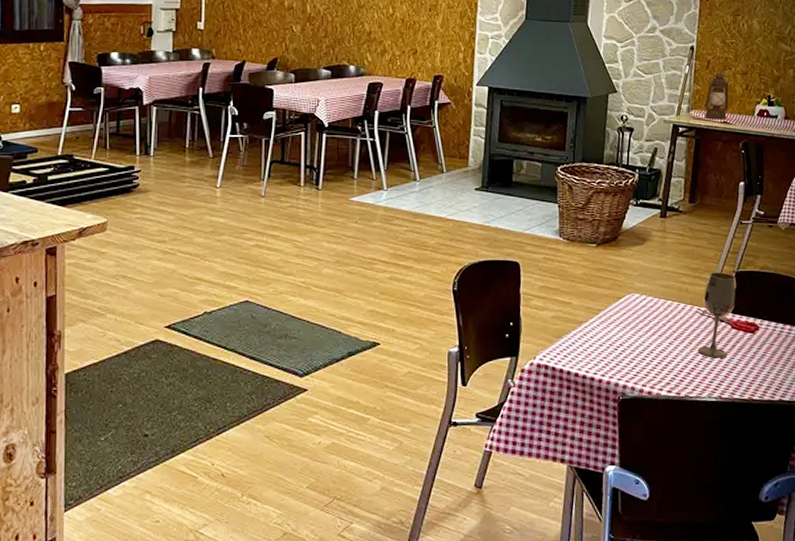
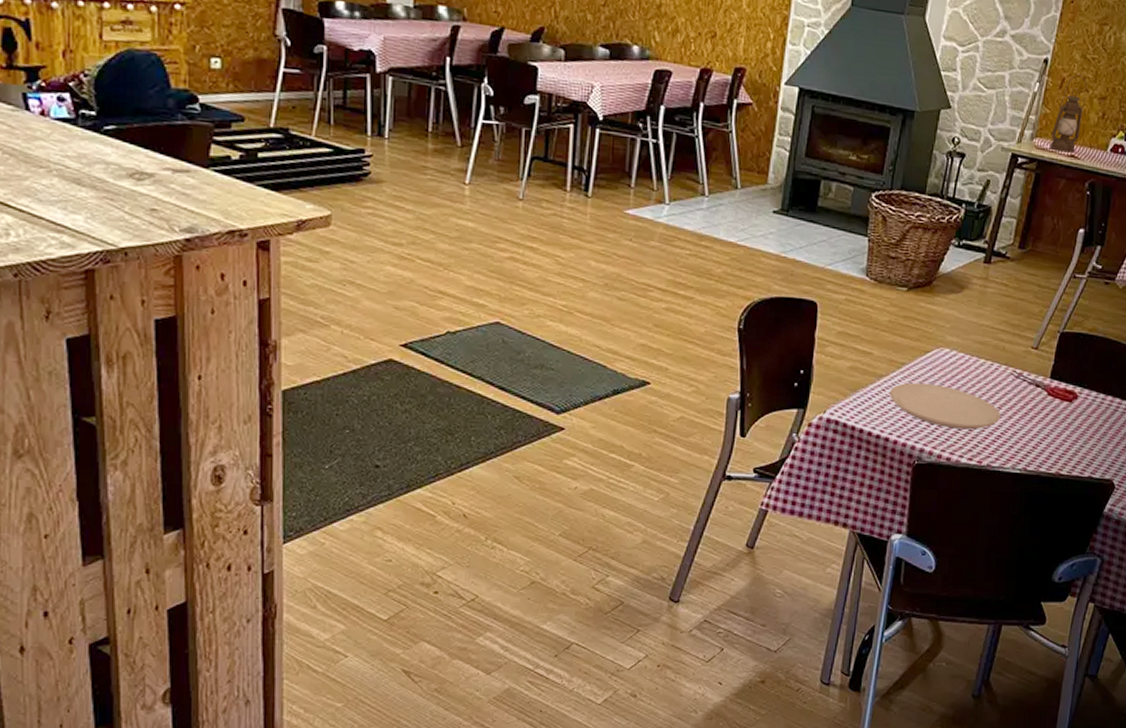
plate: none [591,326,692,365] -> present [890,382,1001,430]
wine glass: present [698,272,737,358] -> none [1007,330,1060,427]

